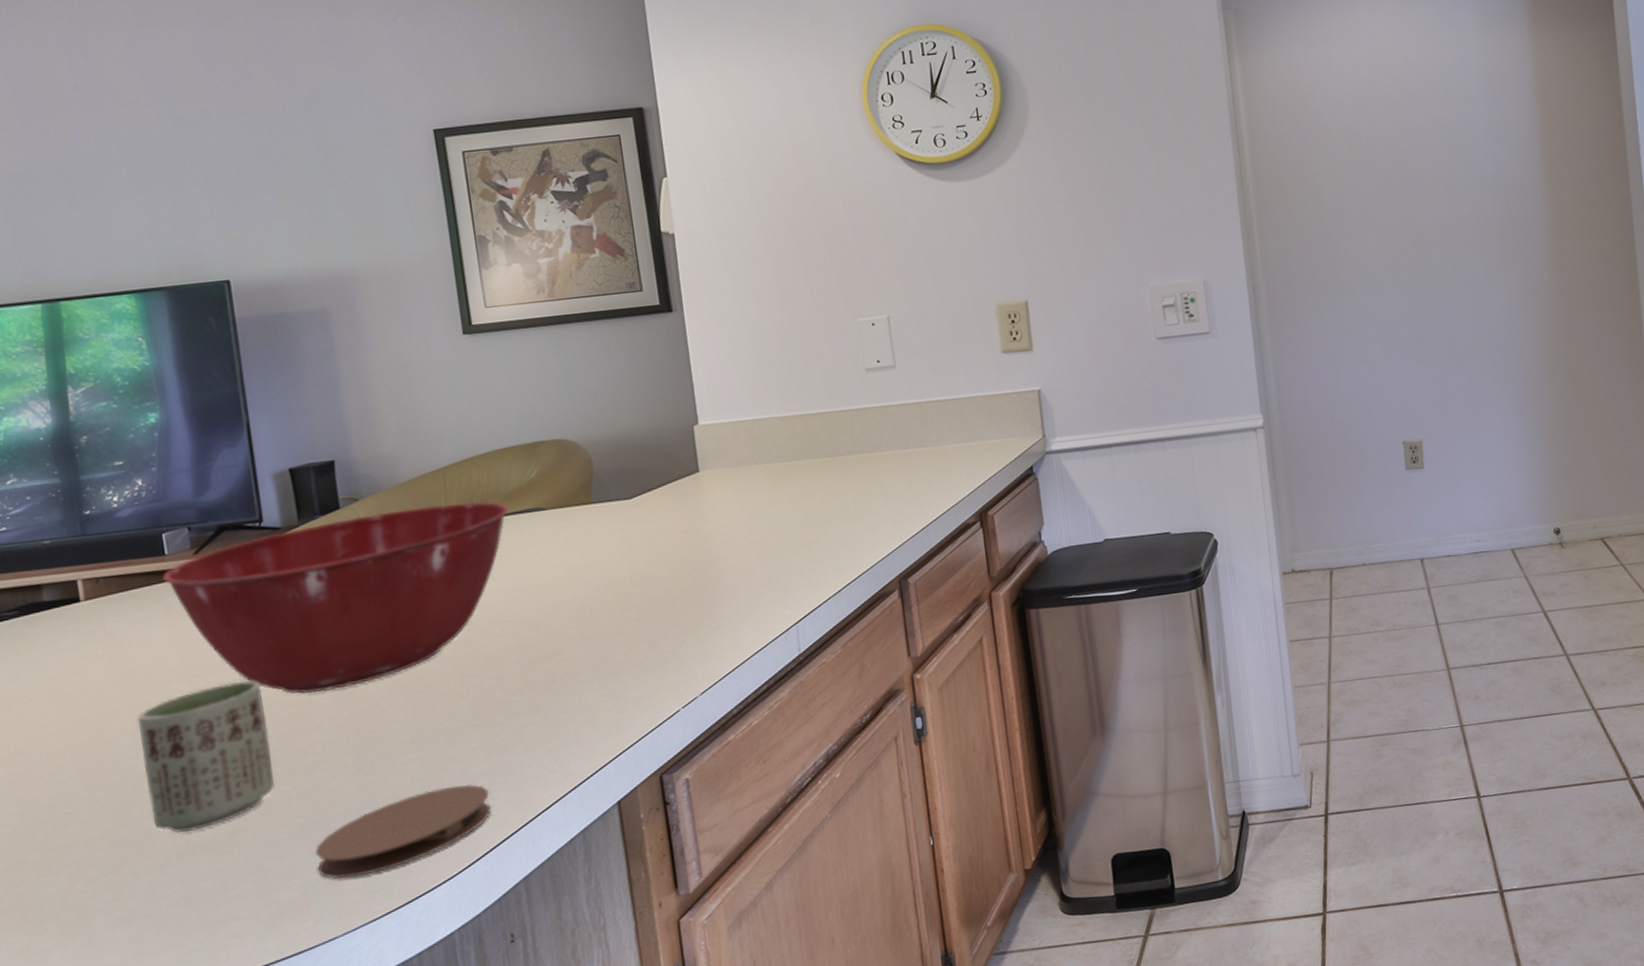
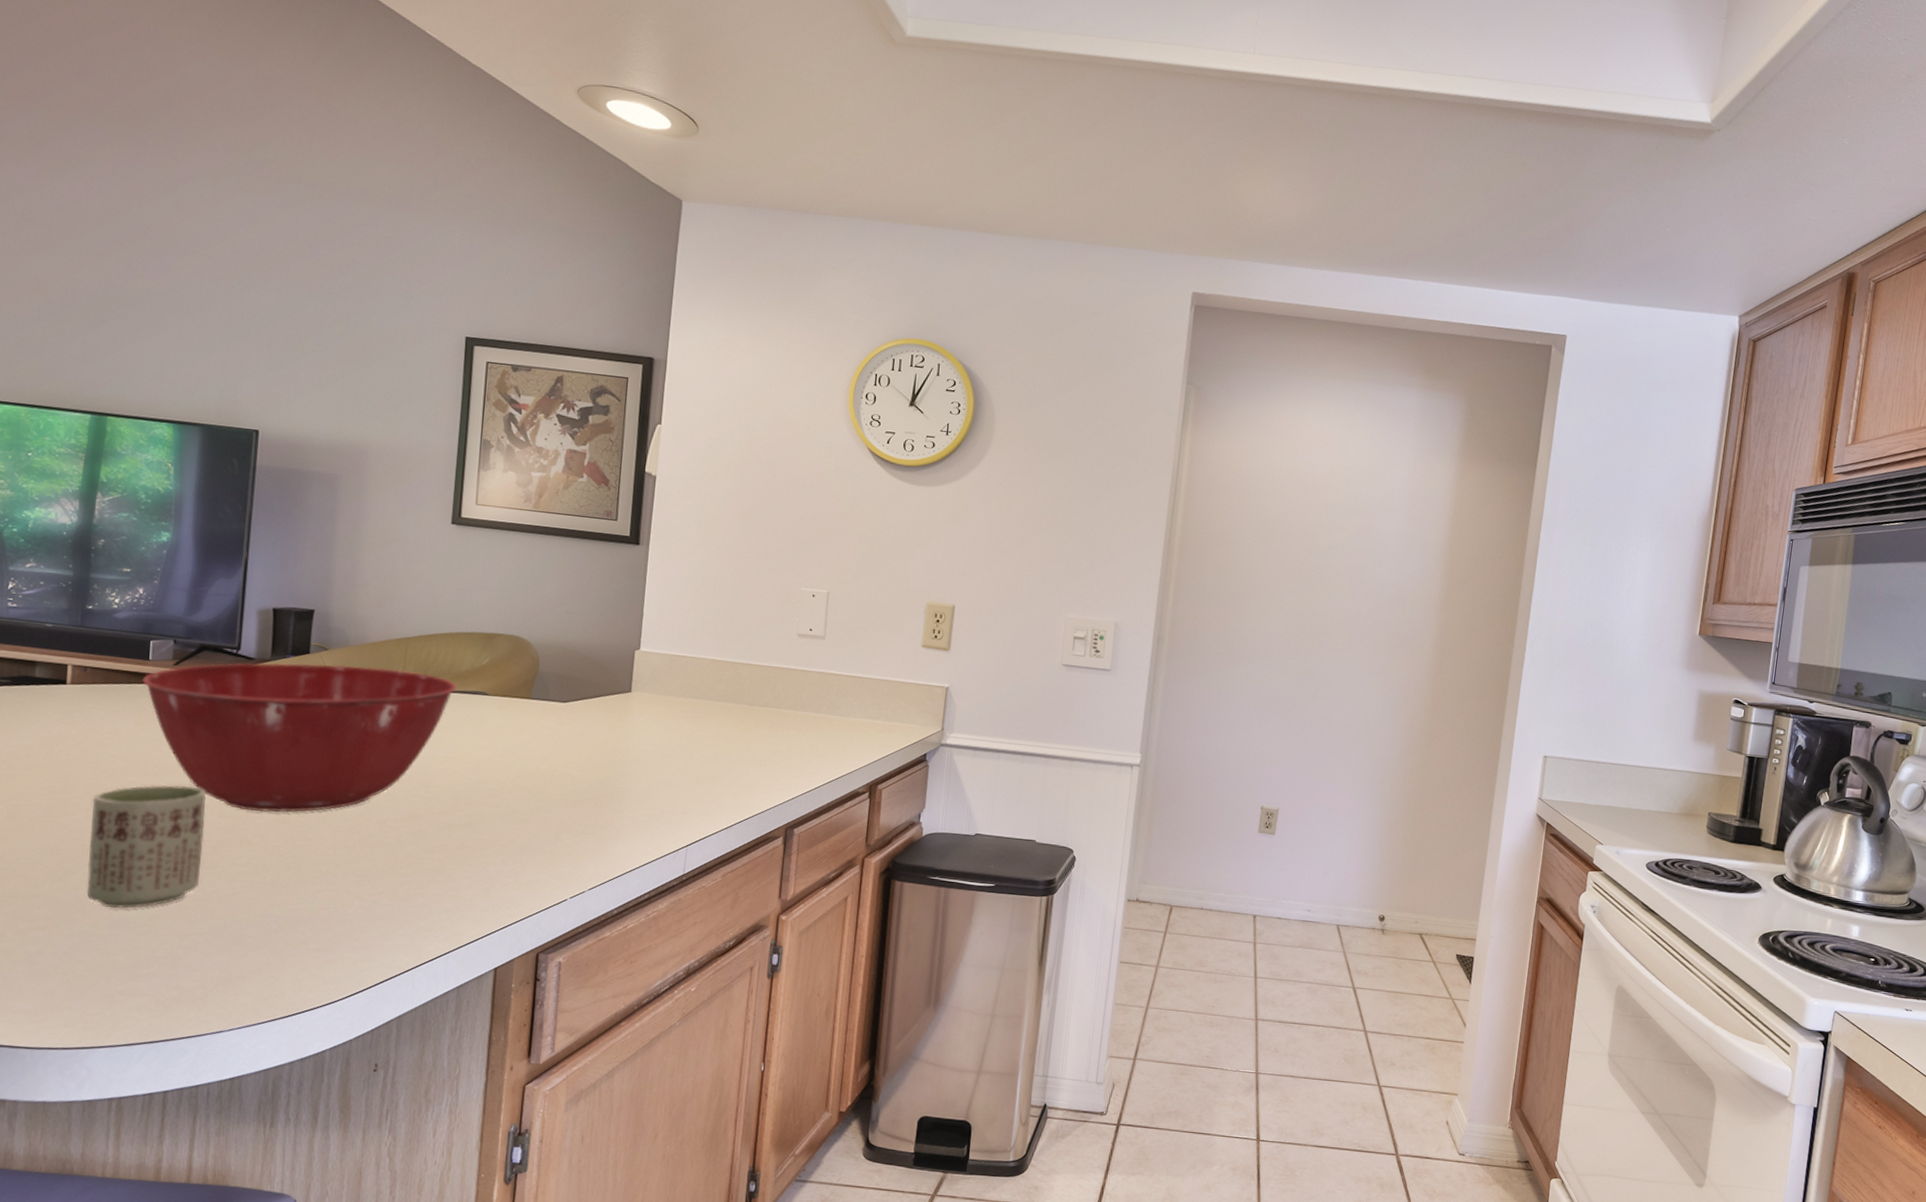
coaster: present [314,783,491,879] -> none [219,920,384,983]

